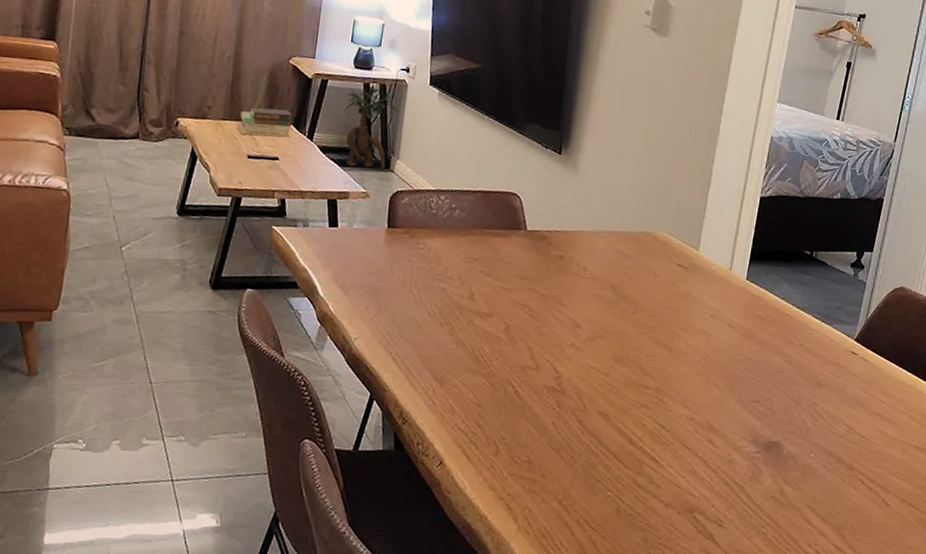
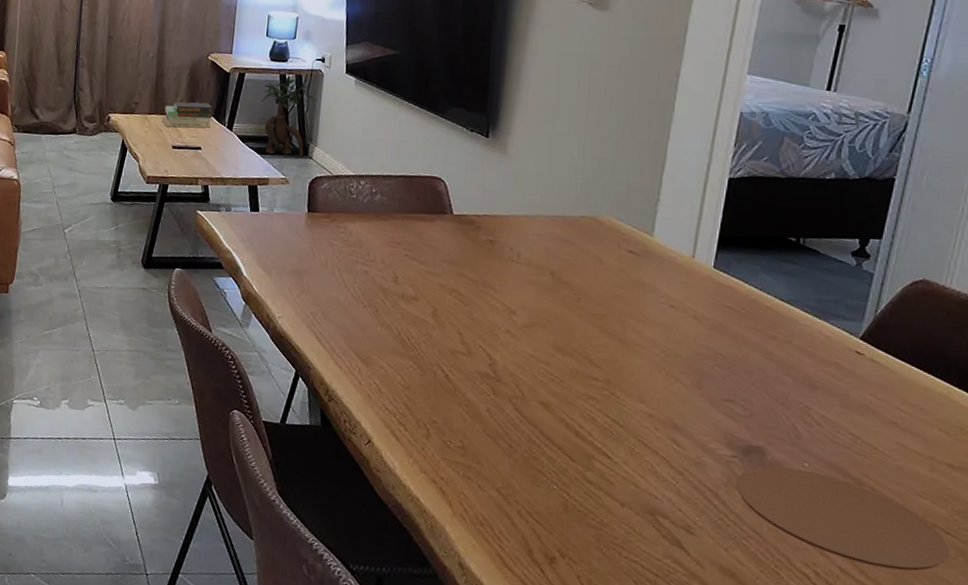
plate: none [758,458,914,542] -> present [736,466,950,571]

